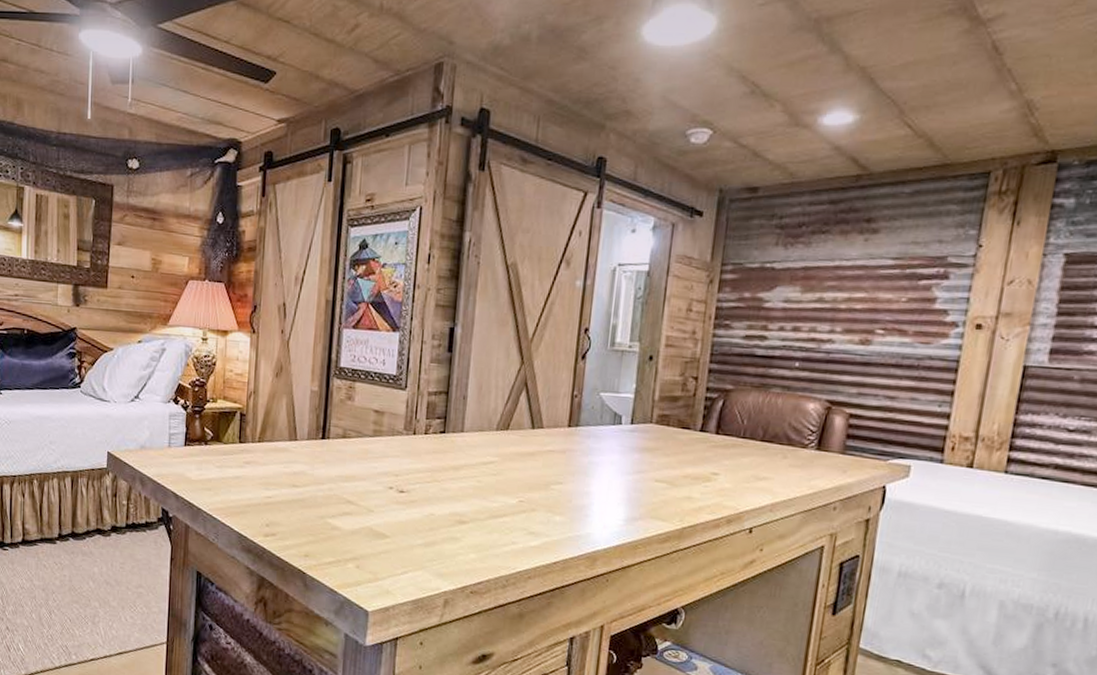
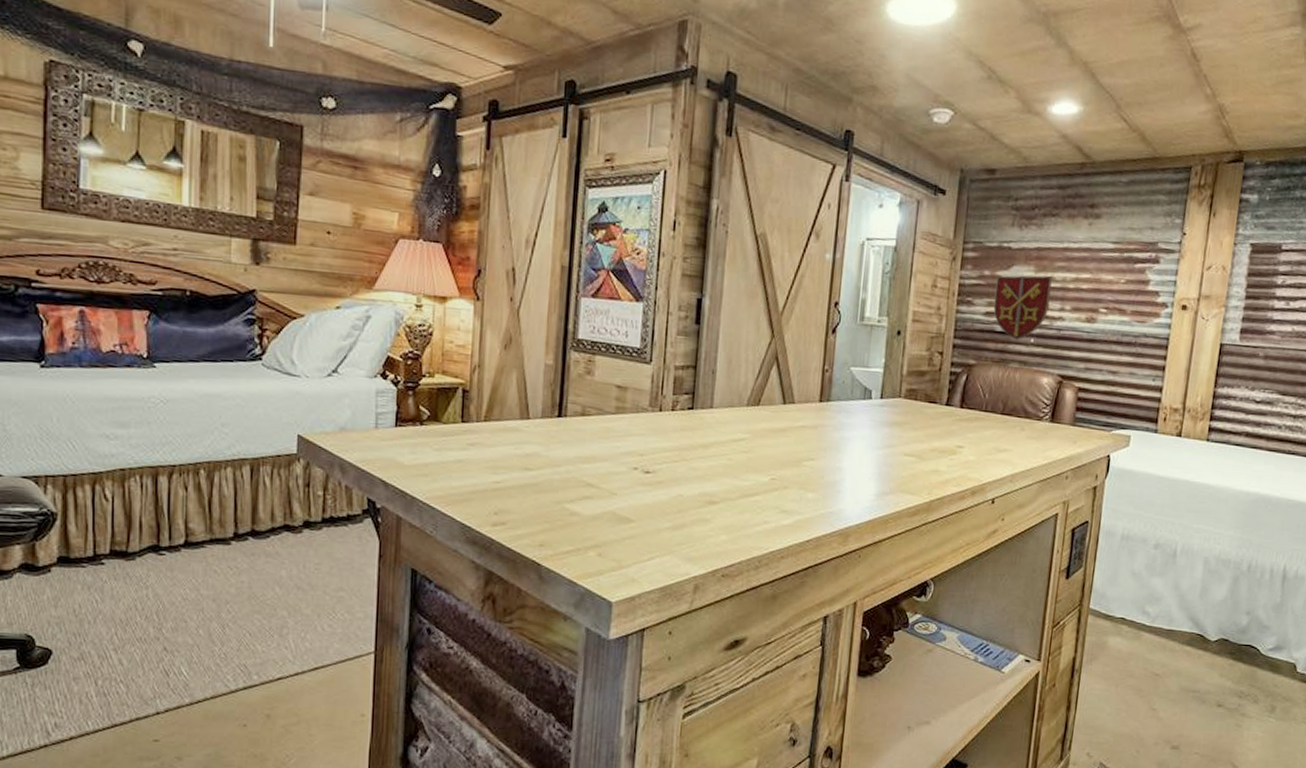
decorative shield: none [753,295,821,364] -> present [993,275,1052,340]

